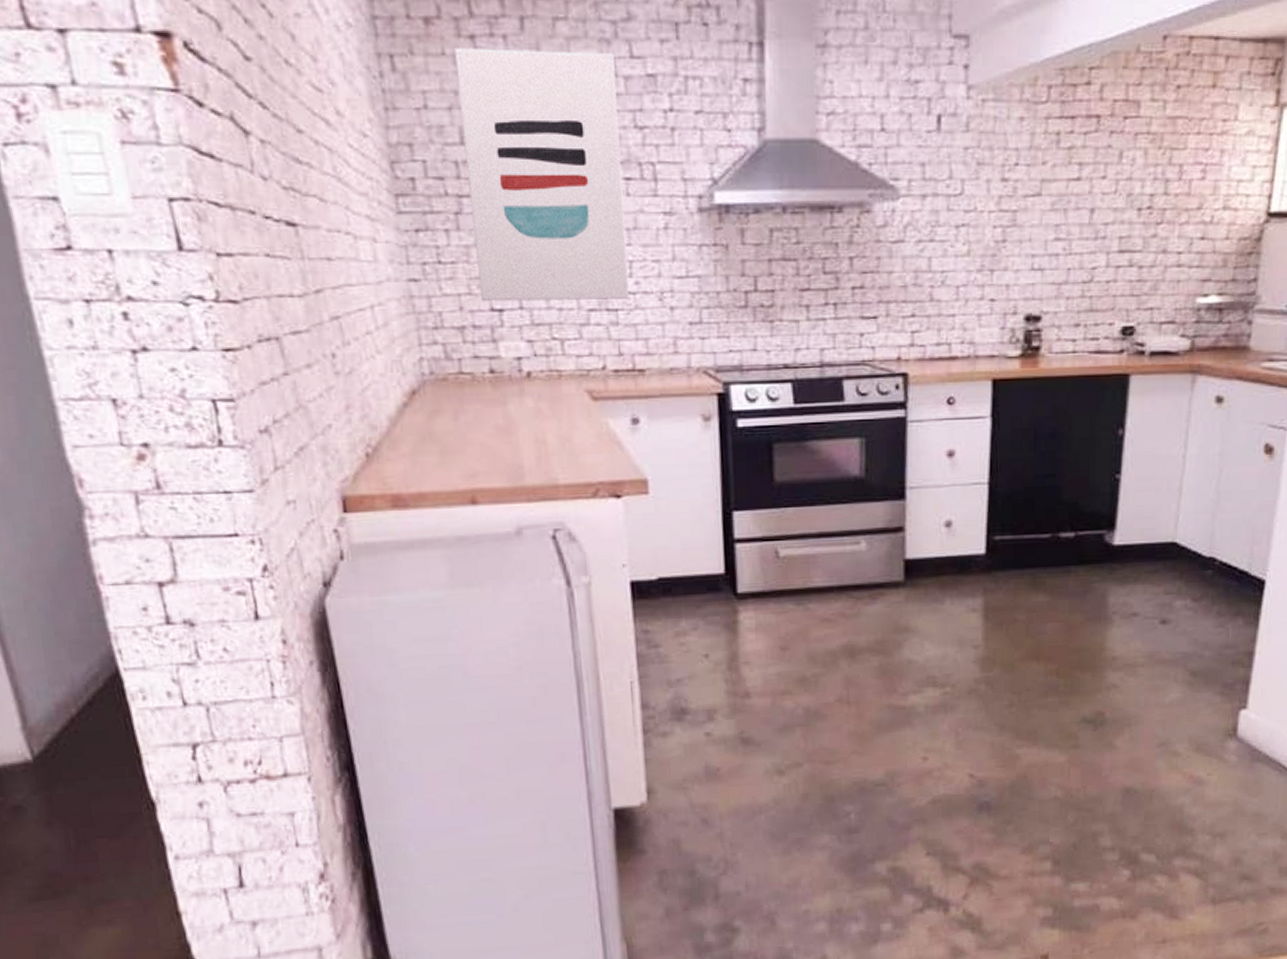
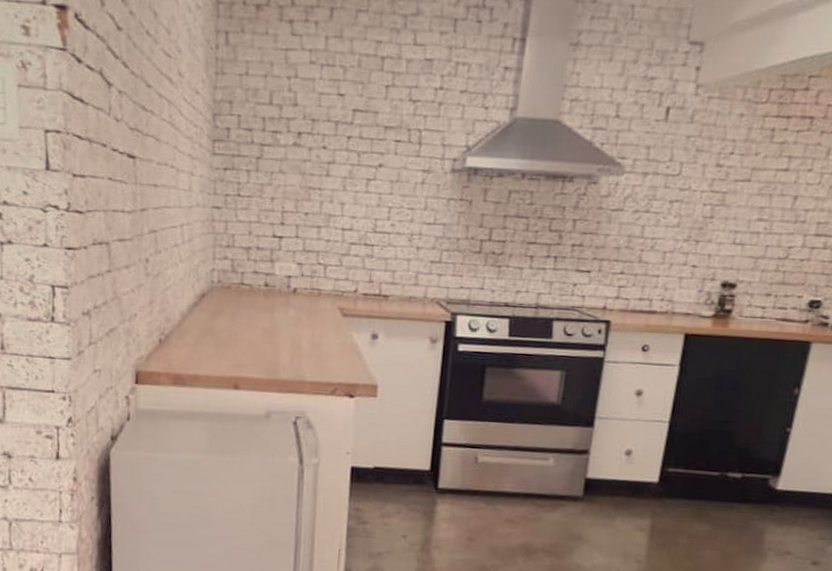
wall art: present [454,48,629,302] -> none [266,30,401,237]

